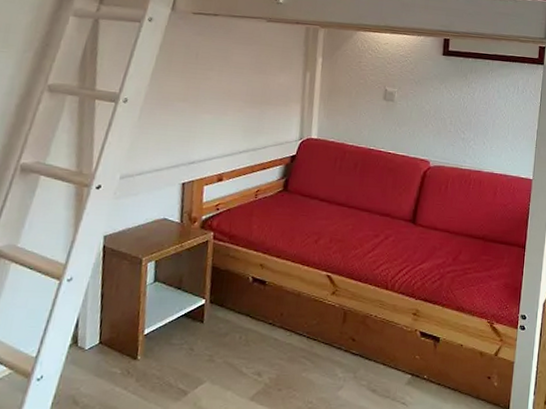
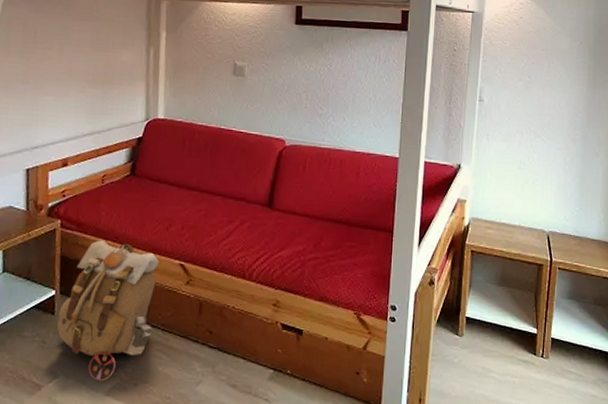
backpack: none [205,251,307,387] -> present [56,240,159,382]

